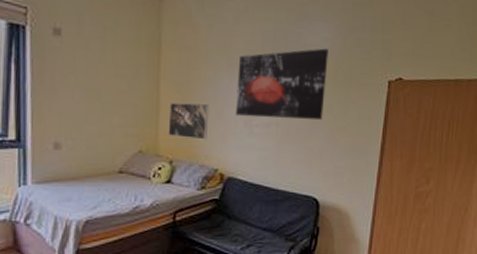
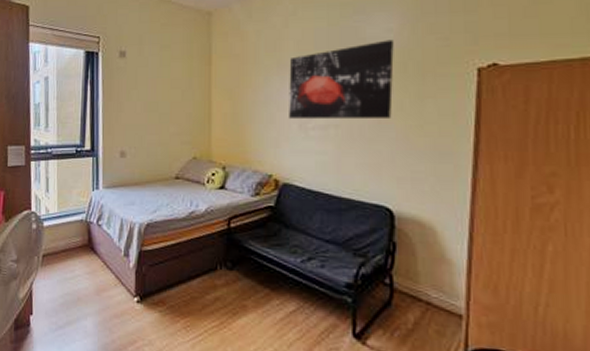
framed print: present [168,102,210,140] -> none [220,108,261,145]

